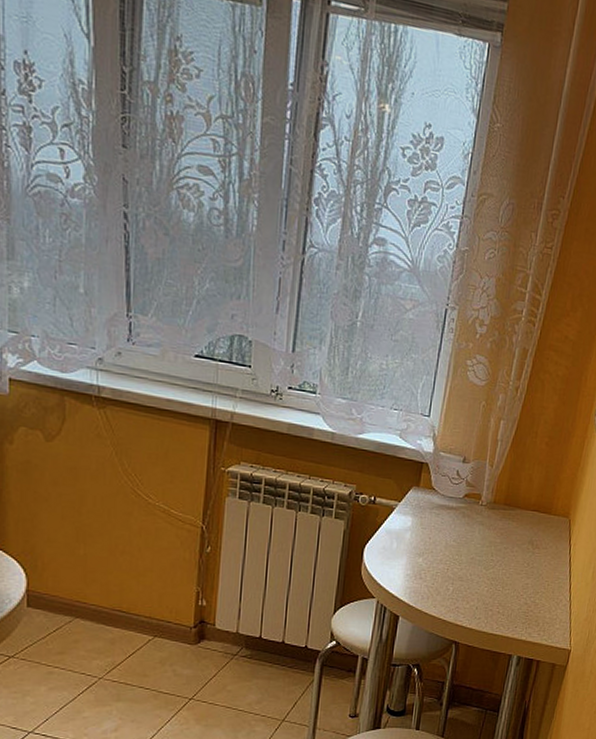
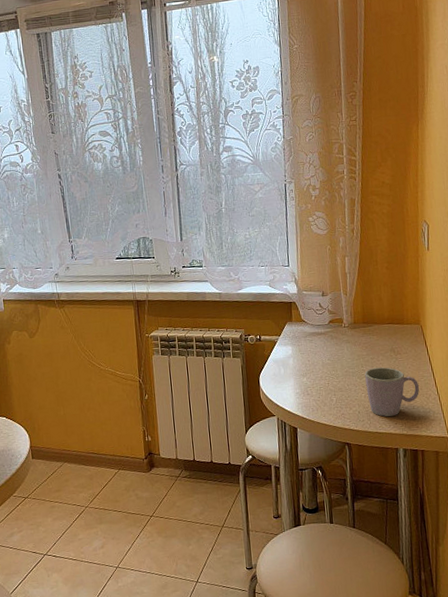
mug: none [490,560,552,618] -> present [364,367,420,417]

